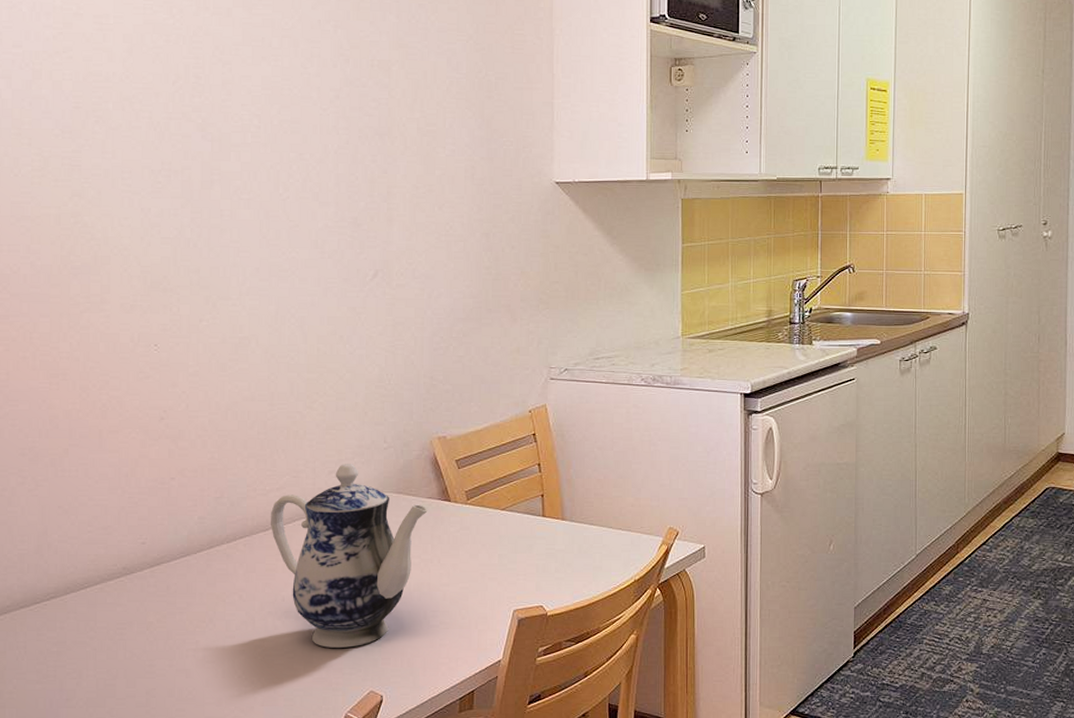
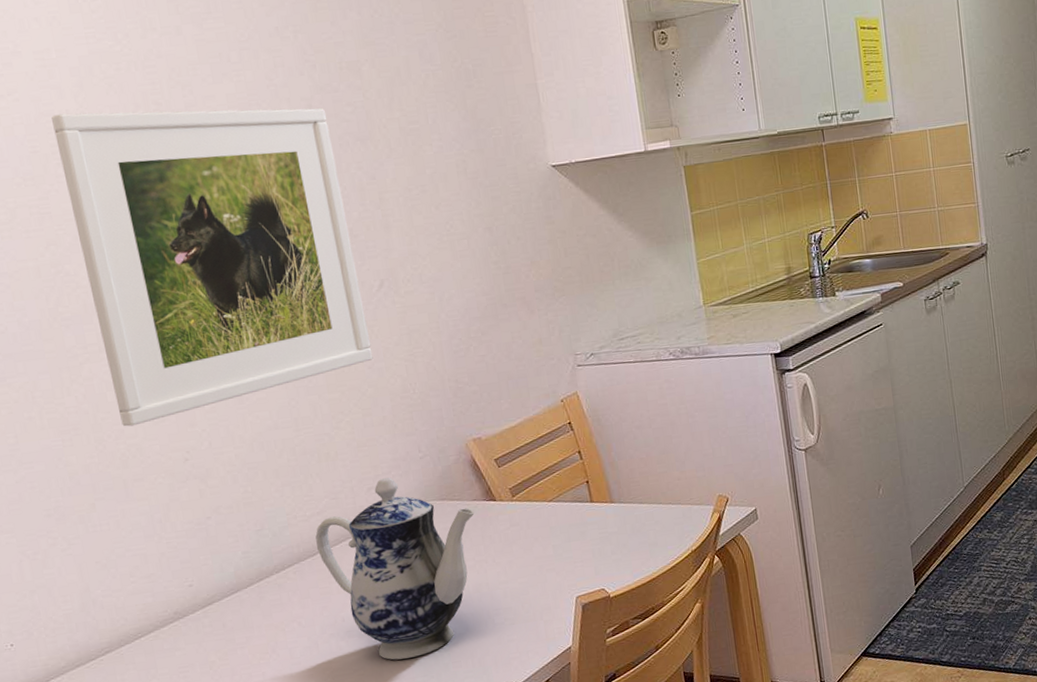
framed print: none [98,75,356,379] -> present [51,108,373,427]

